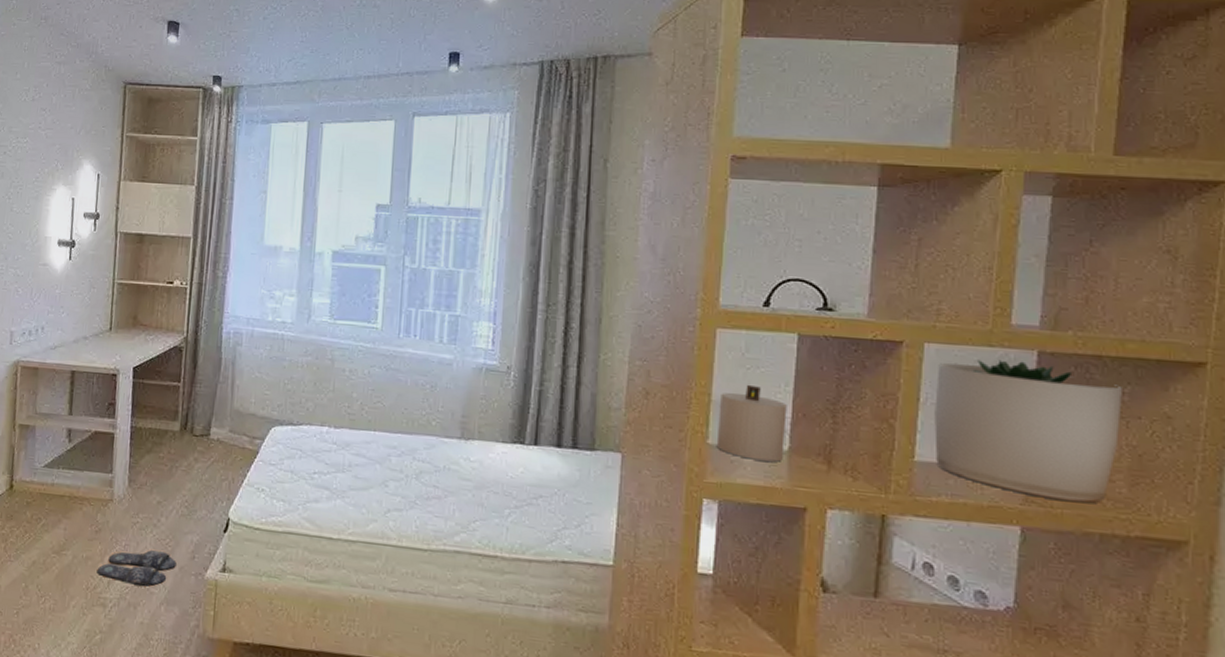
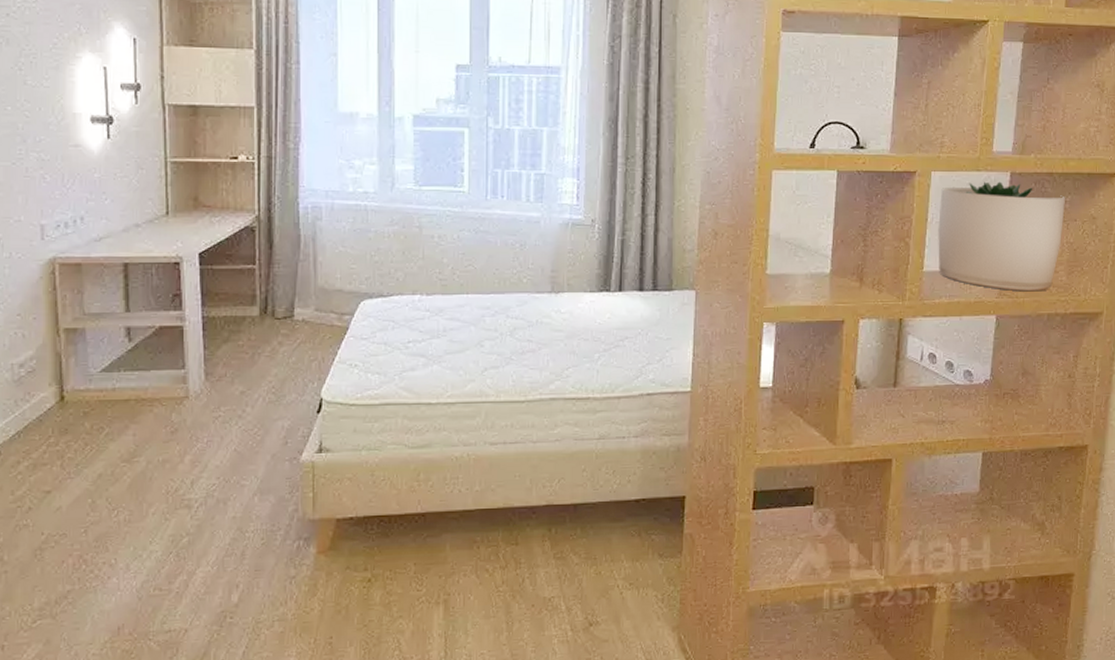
slippers: present [96,550,177,587] -> none [177,442,268,480]
candle: present [716,384,787,462] -> none [773,218,829,284]

